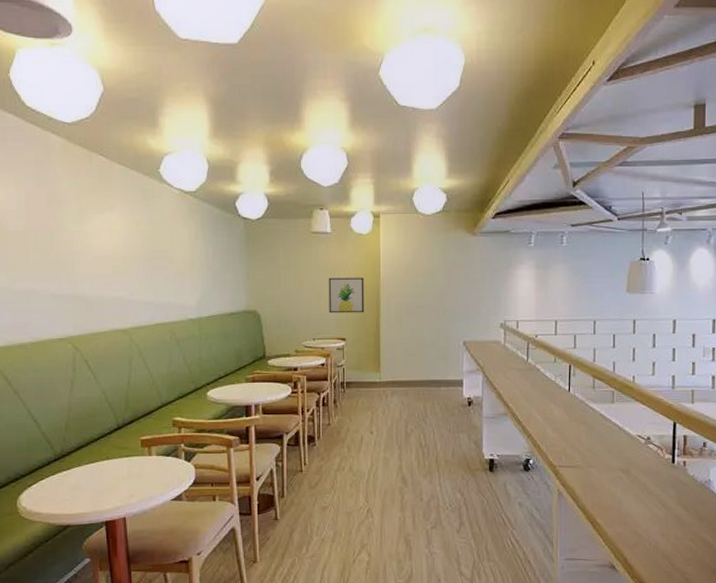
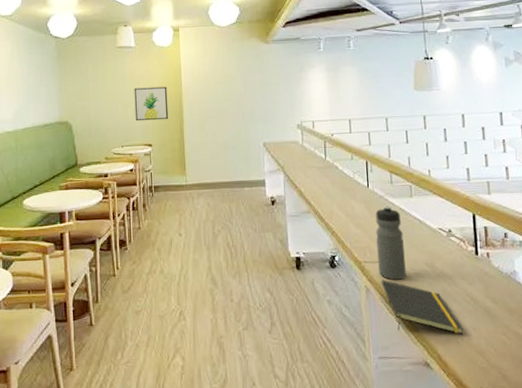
water bottle: none [573,410,601,485] -> present [375,205,406,280]
notepad: none [574,484,652,540] -> present [381,279,464,335]

